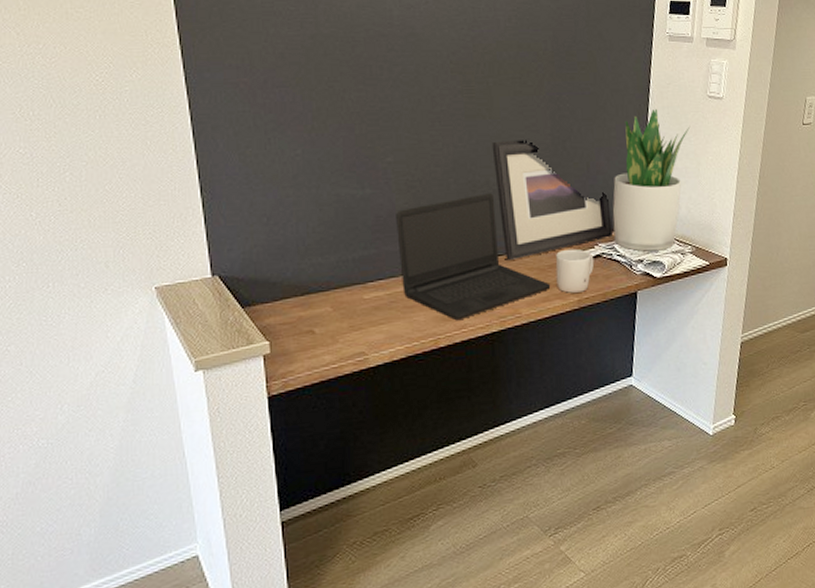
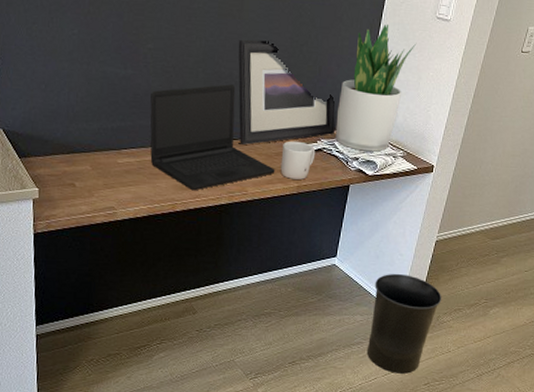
waste bin: none [679,385,757,503] -> present [366,273,442,374]

